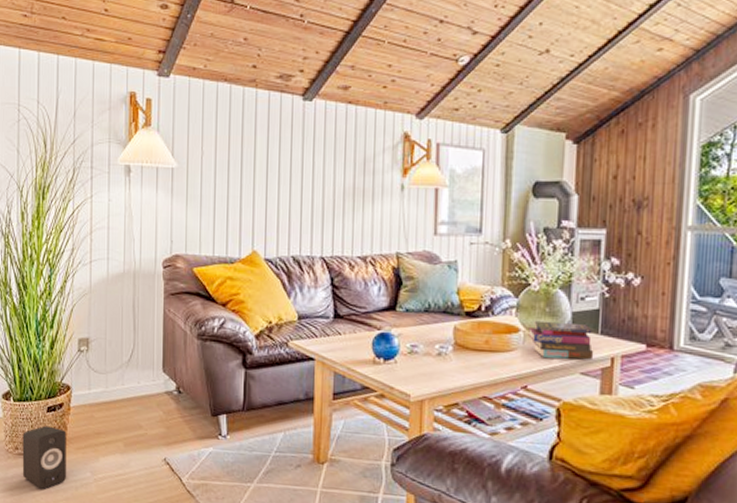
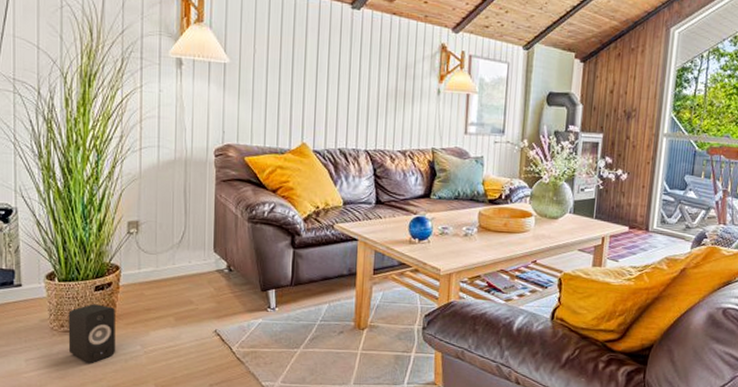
books: present [528,320,594,360] -> none [539,207,590,239]

